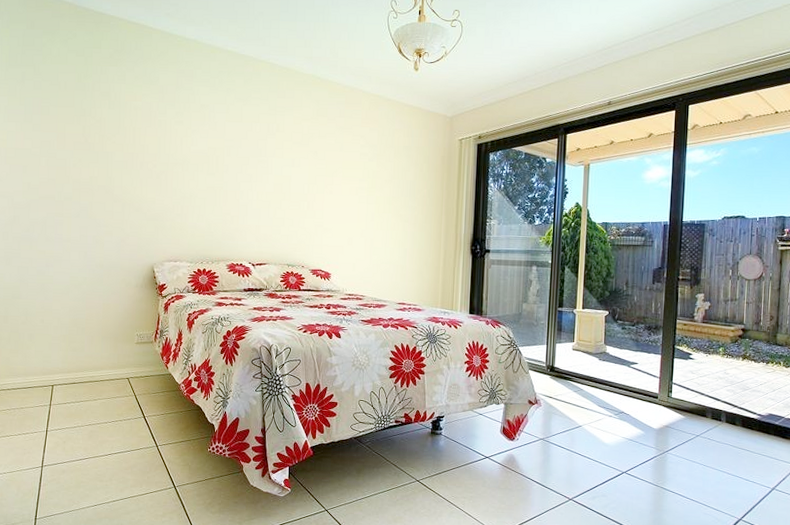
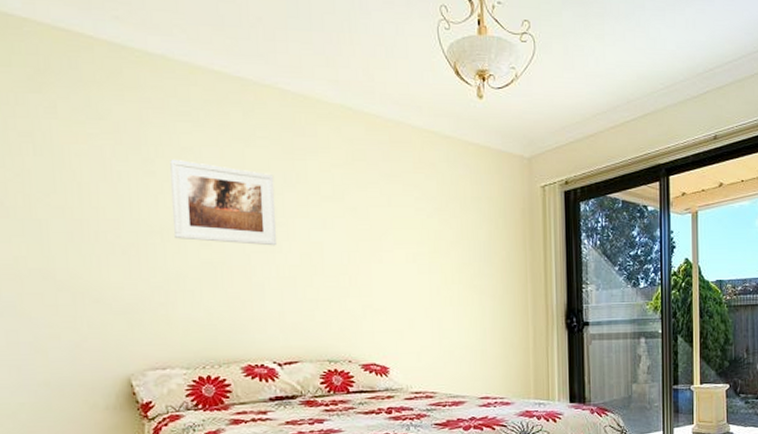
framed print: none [191,112,261,177] -> present [170,158,278,246]

